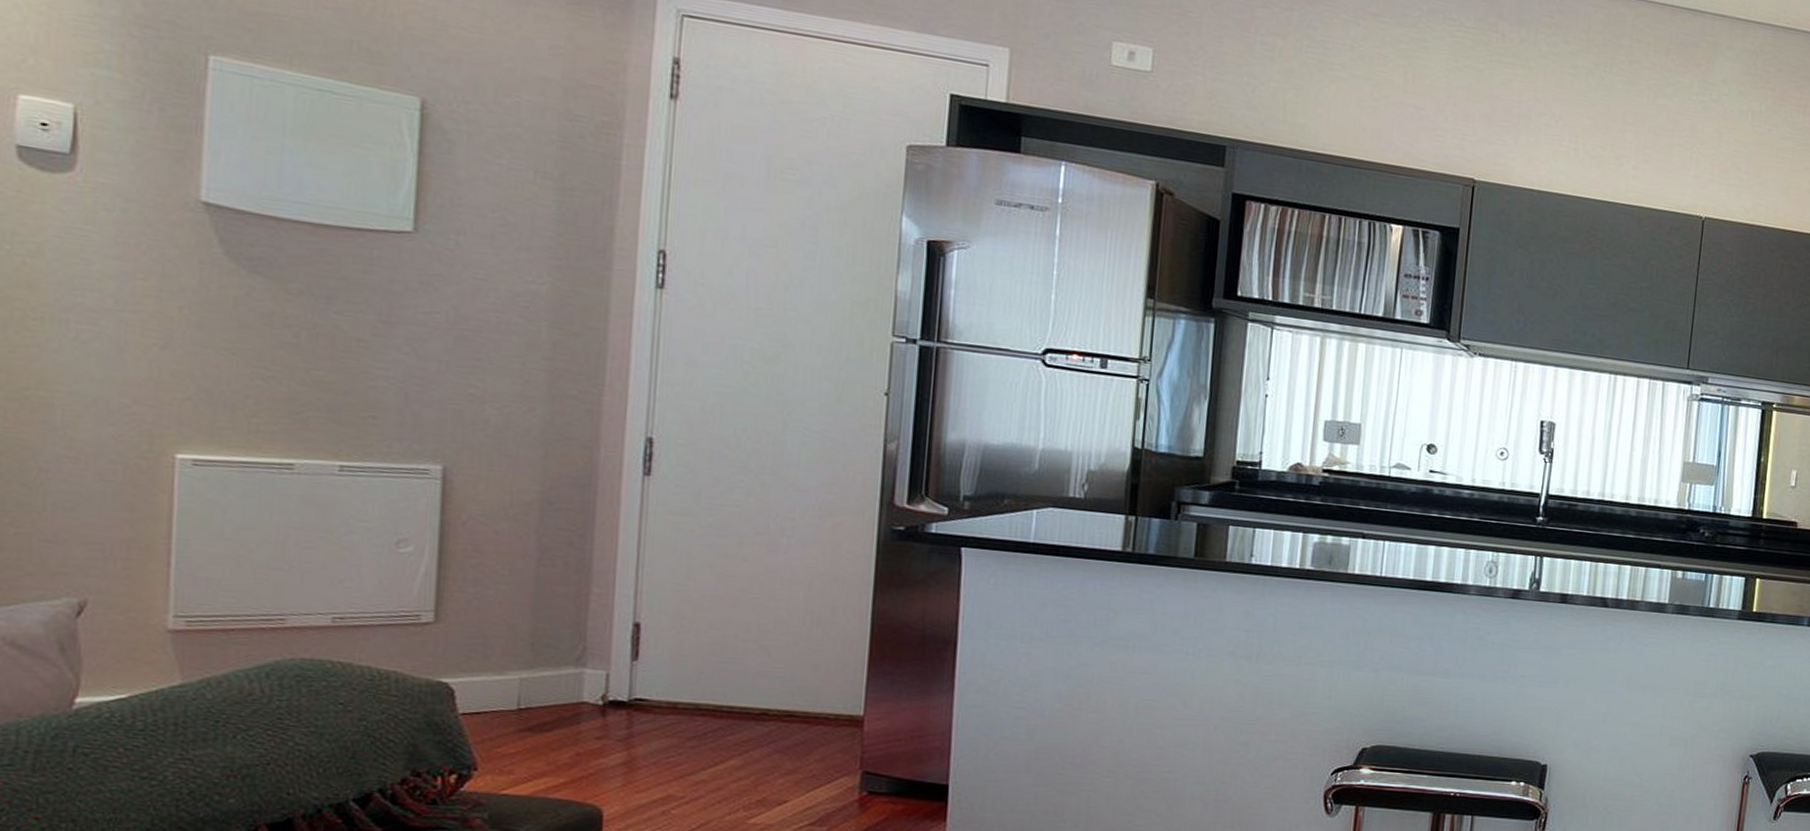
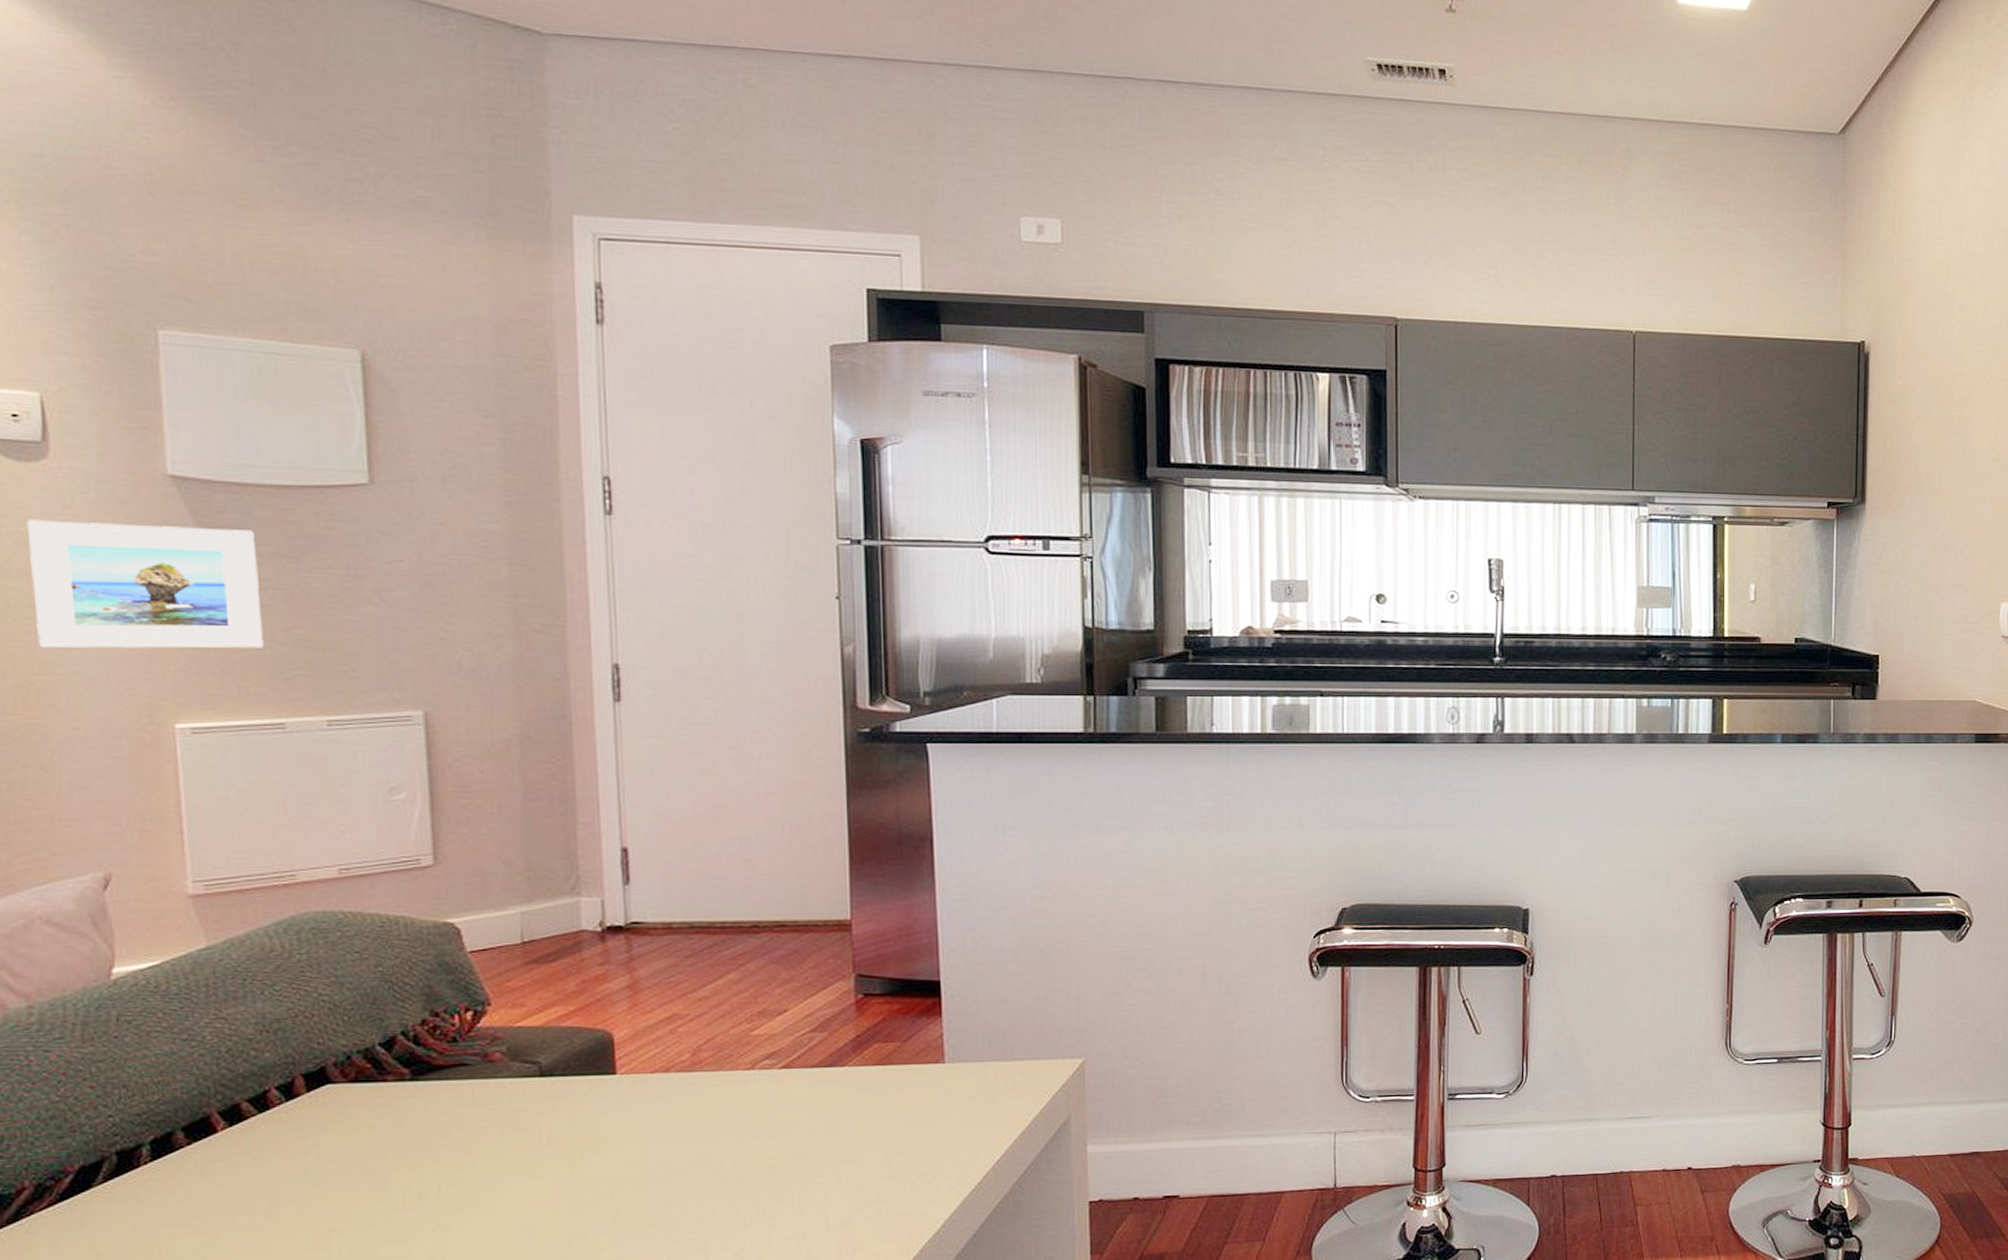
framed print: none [39,231,286,386] -> present [26,519,264,649]

